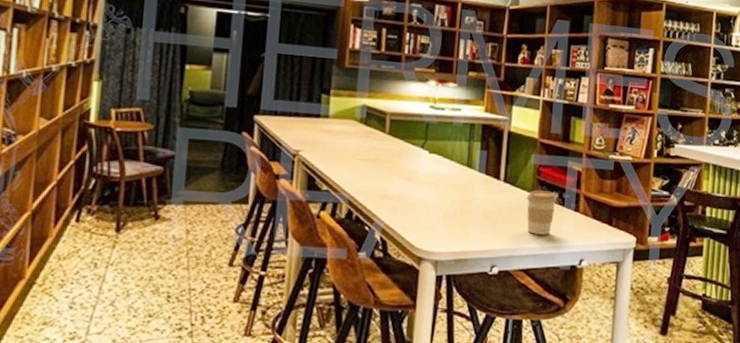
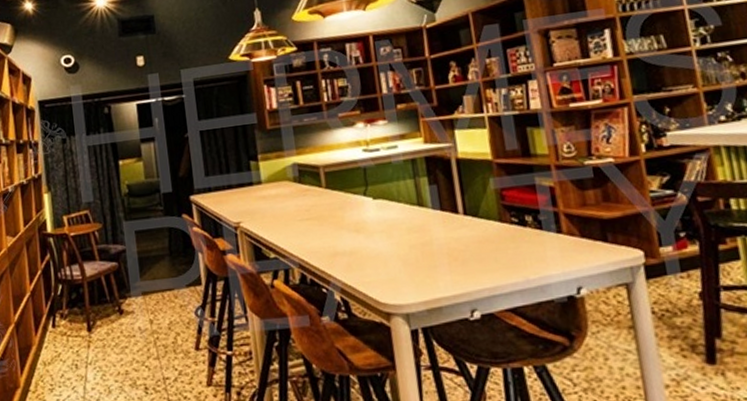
coffee cup: present [526,190,557,235] -> none [494,215,533,268]

